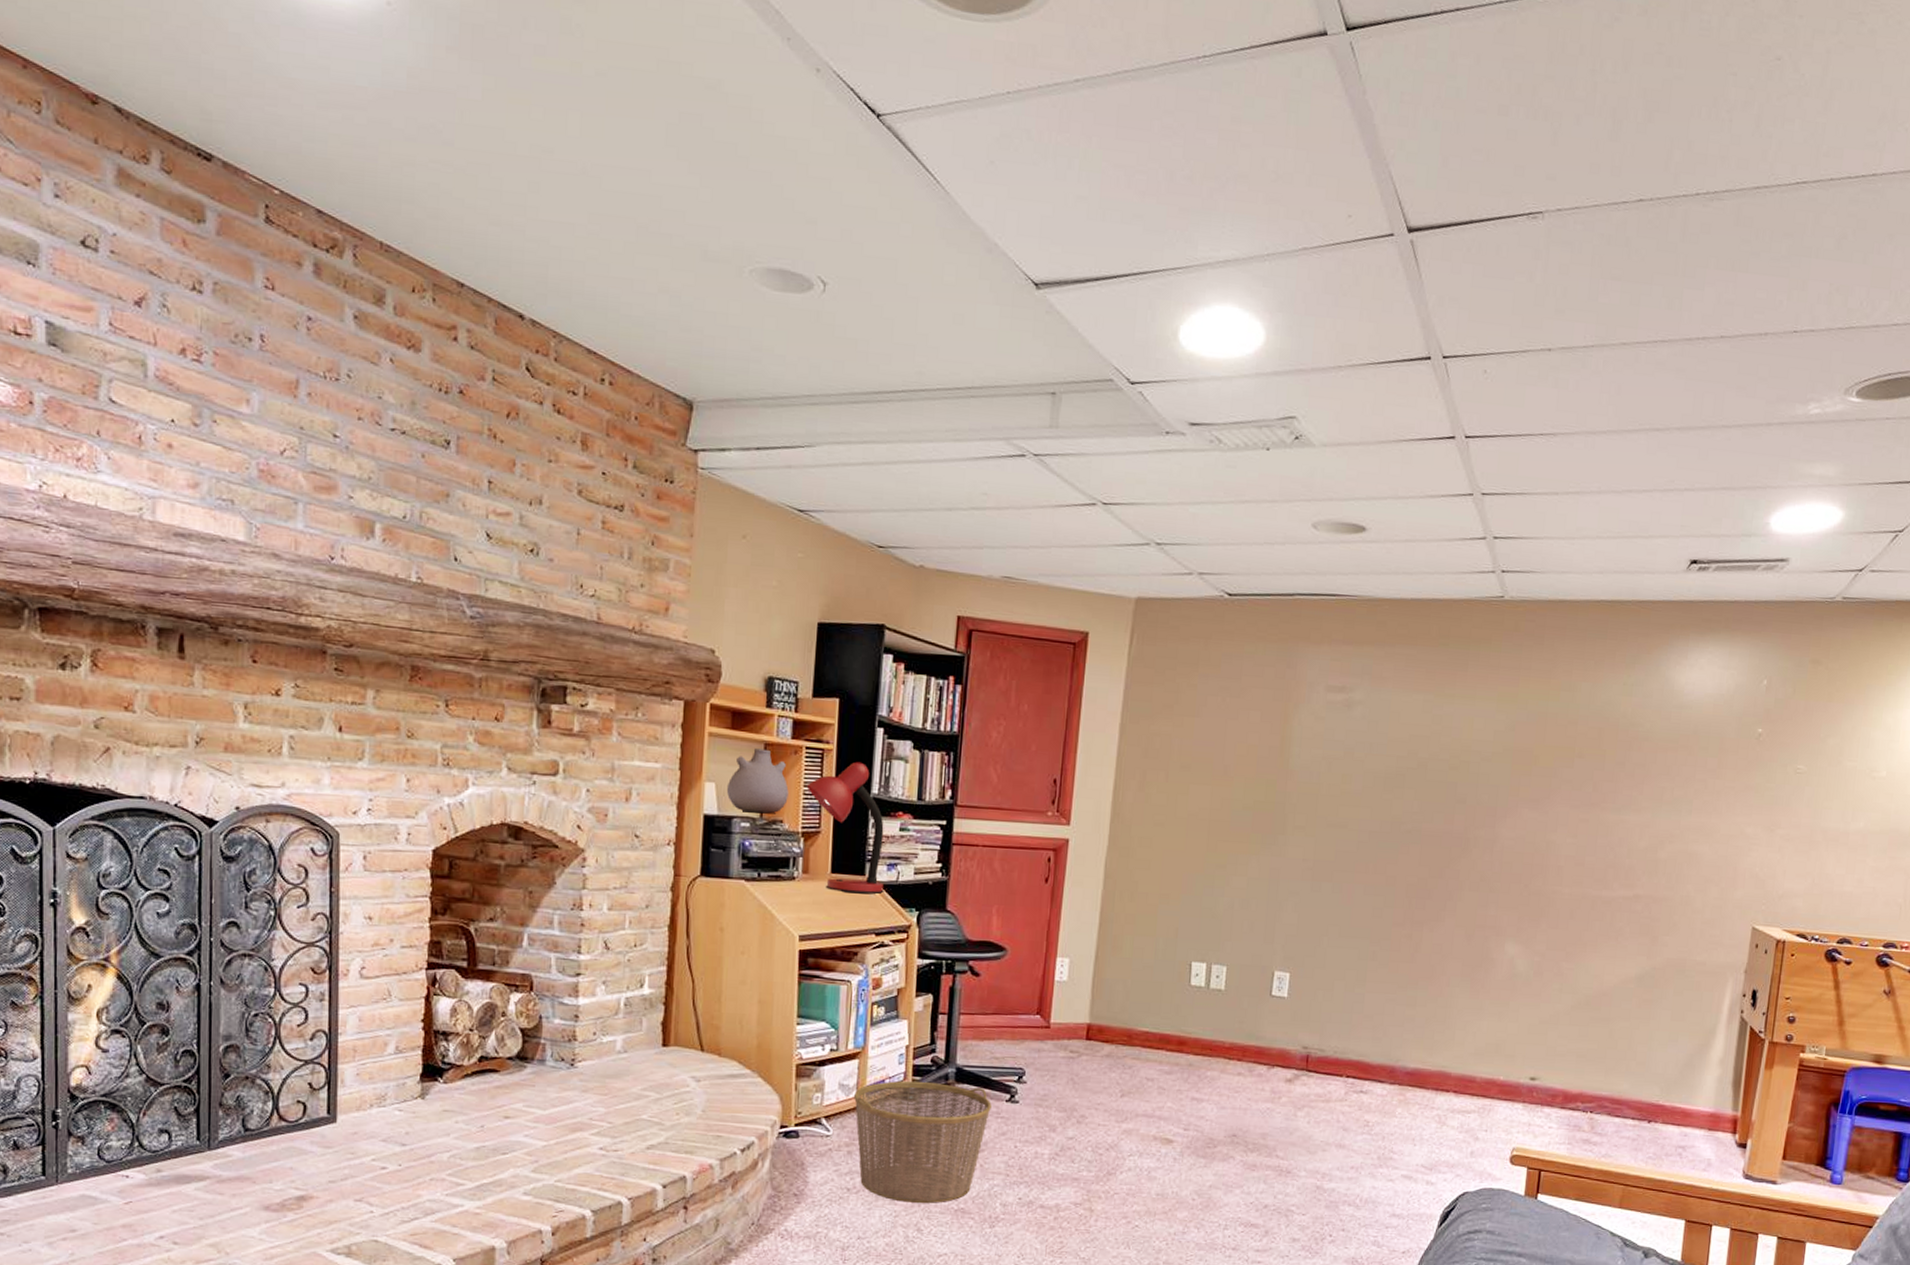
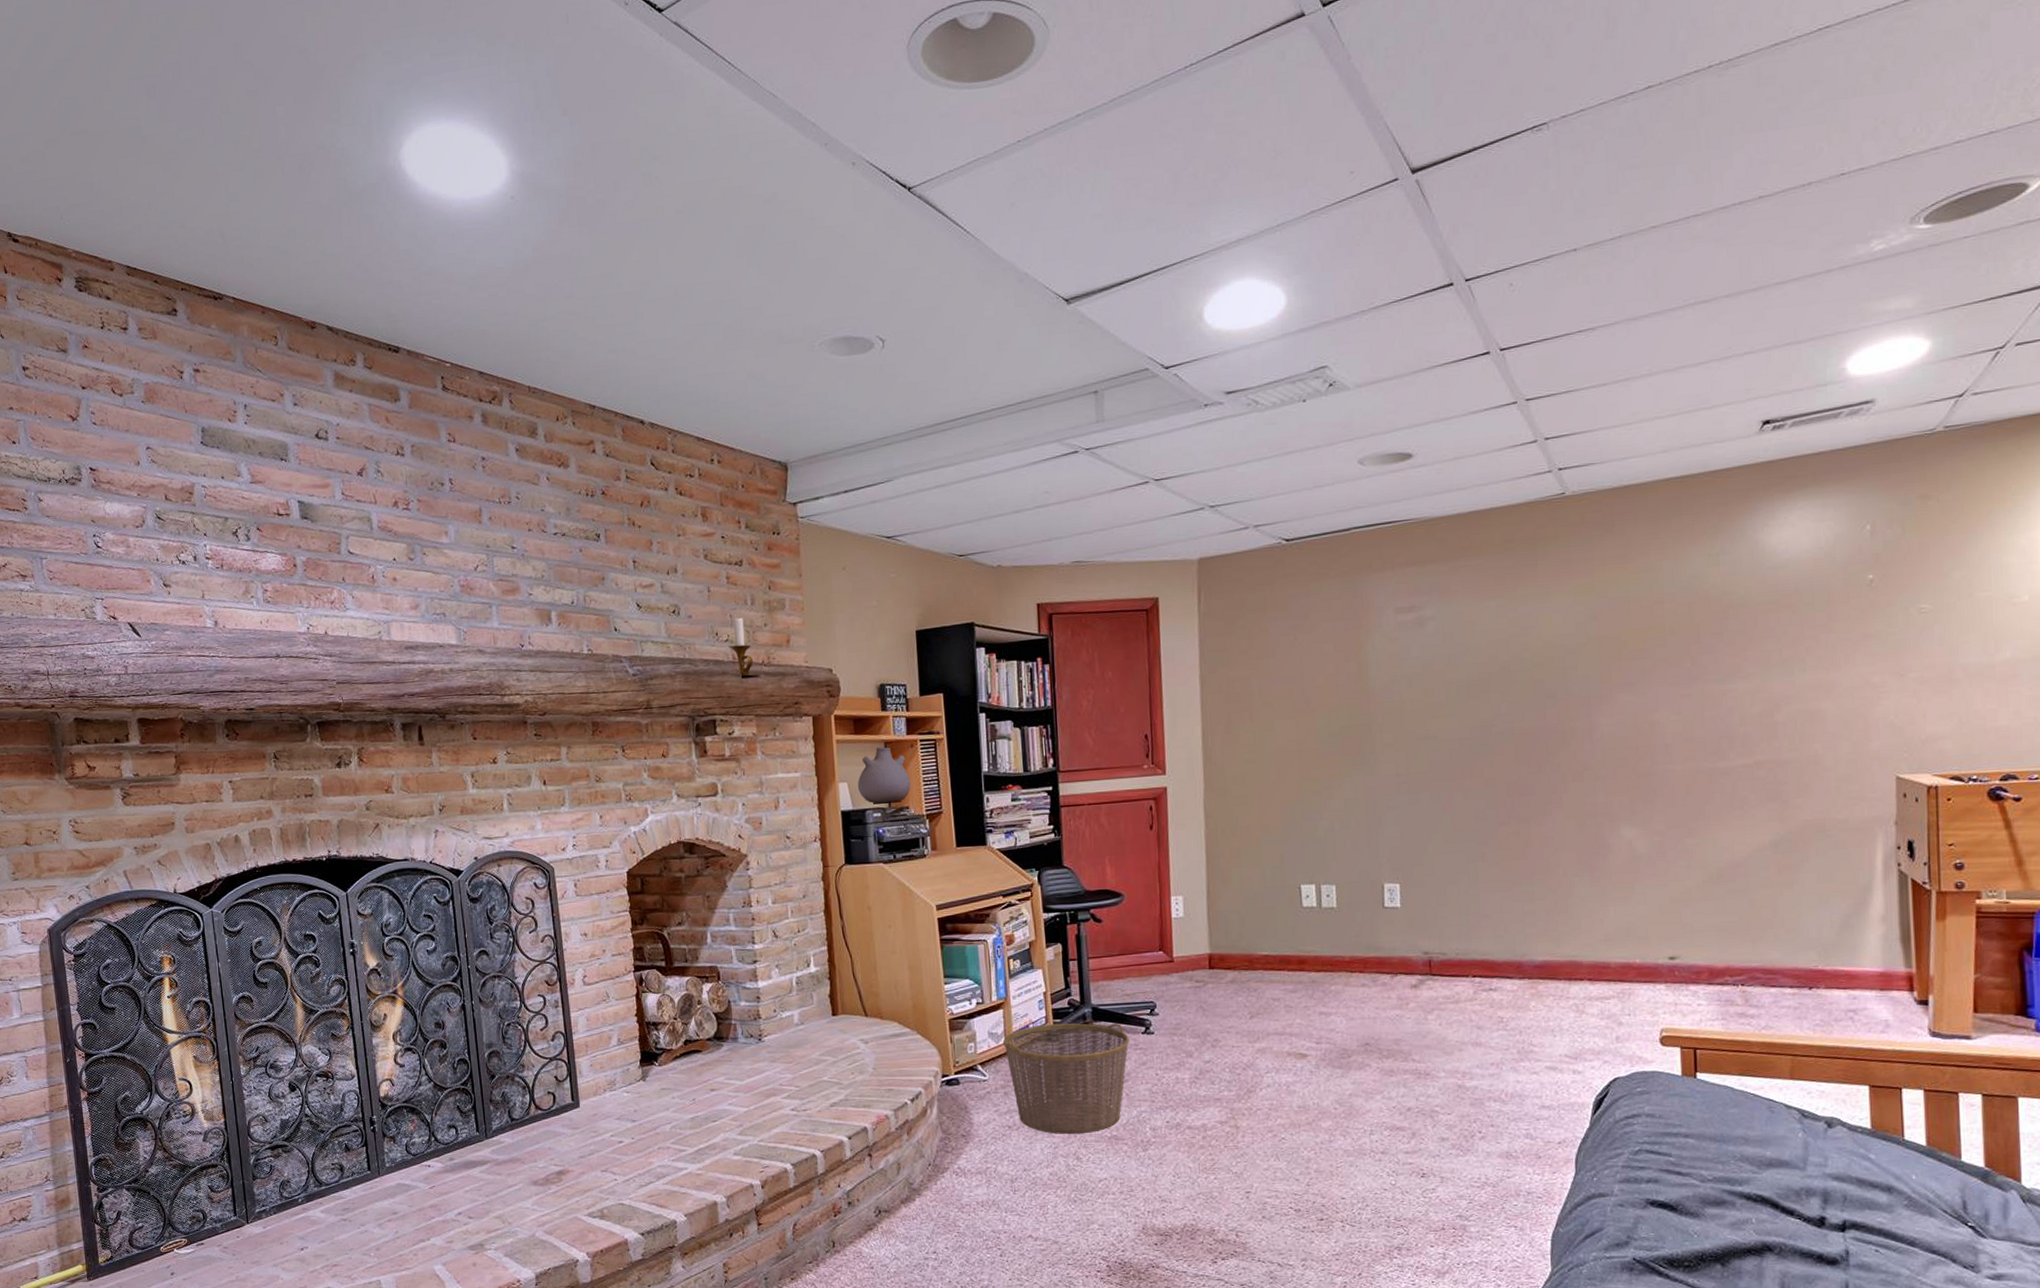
candlestick: none [595,571,628,646] -> present [730,617,760,680]
desk lamp: present [806,761,884,895] -> none [925,745,1005,863]

